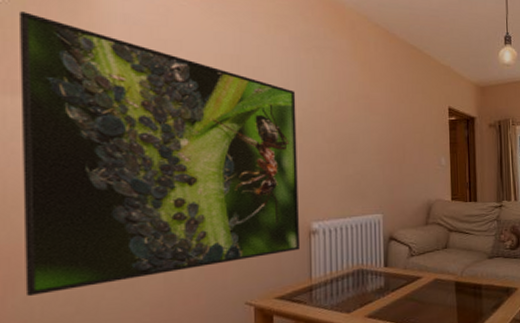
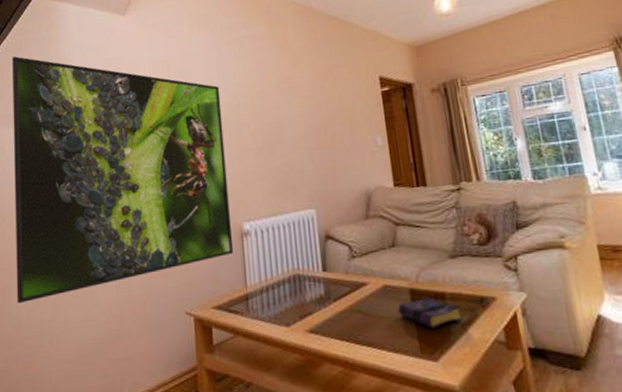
book: none [445,287,492,312] -> present [398,296,463,329]

